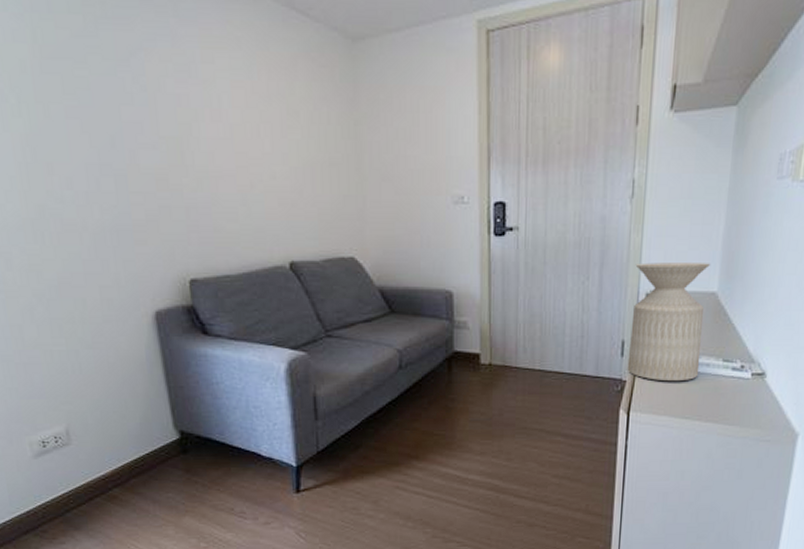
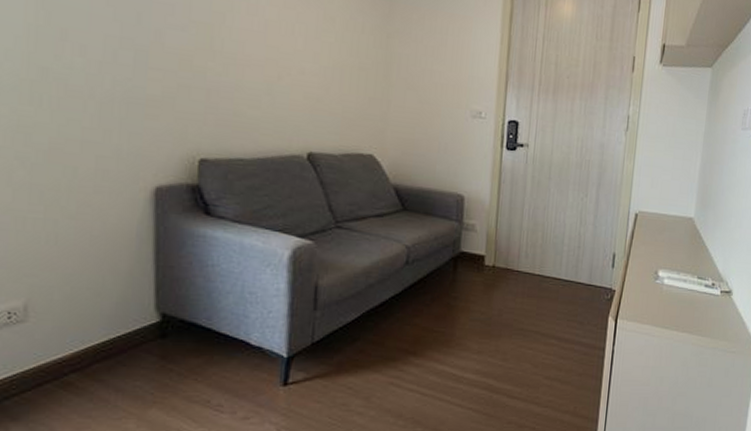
side table: present [627,263,710,382] -> none [616,186,689,294]

